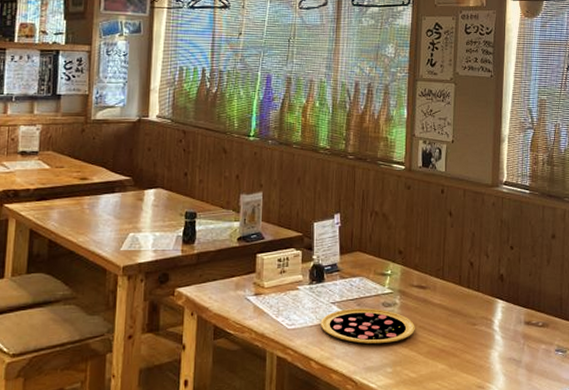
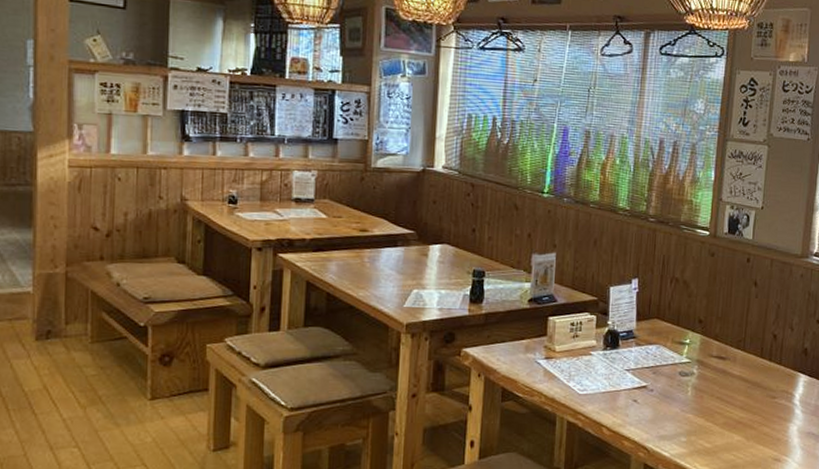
pizza: present [320,308,415,344] -> none [613,376,712,412]

